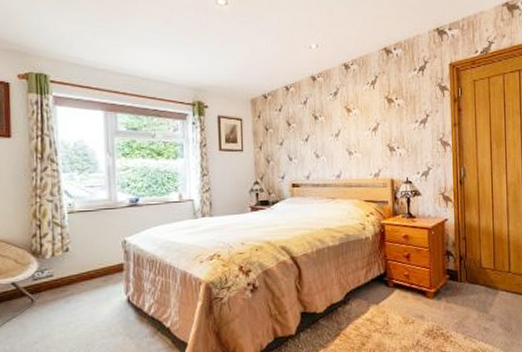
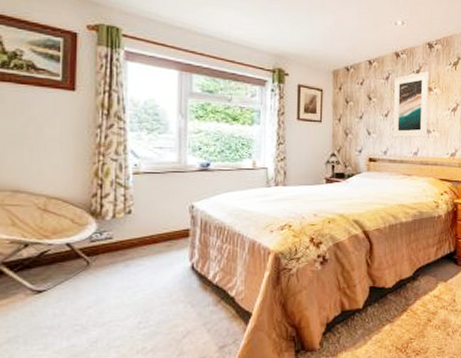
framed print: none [311,93,350,162] -> present [392,71,429,138]

